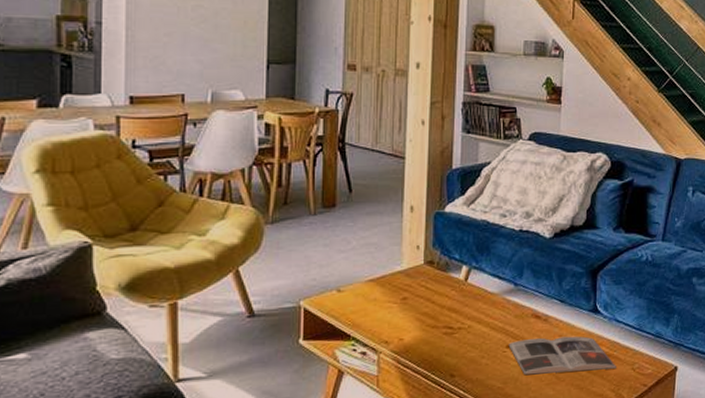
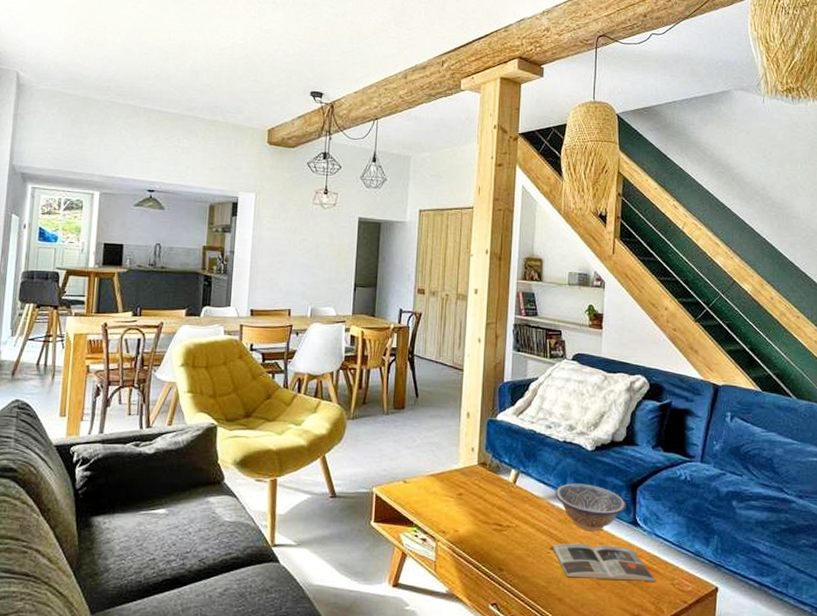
decorative bowl: none [511,274,586,324] -> present [555,483,626,532]

